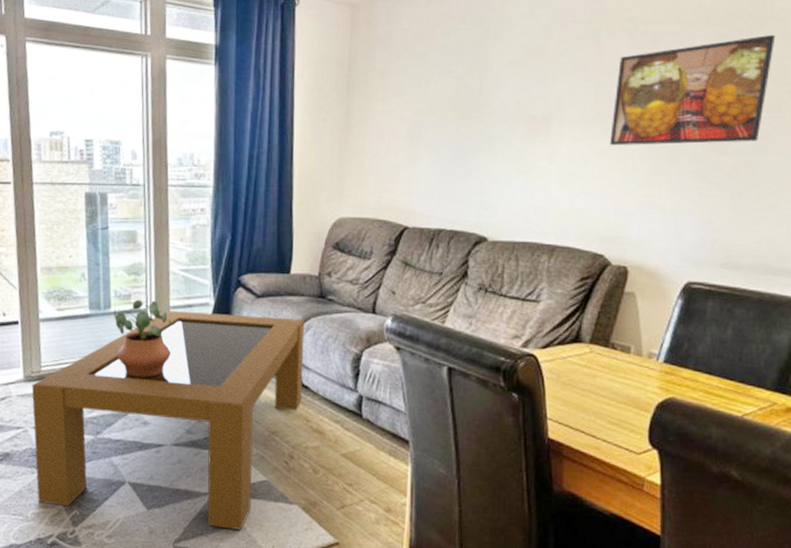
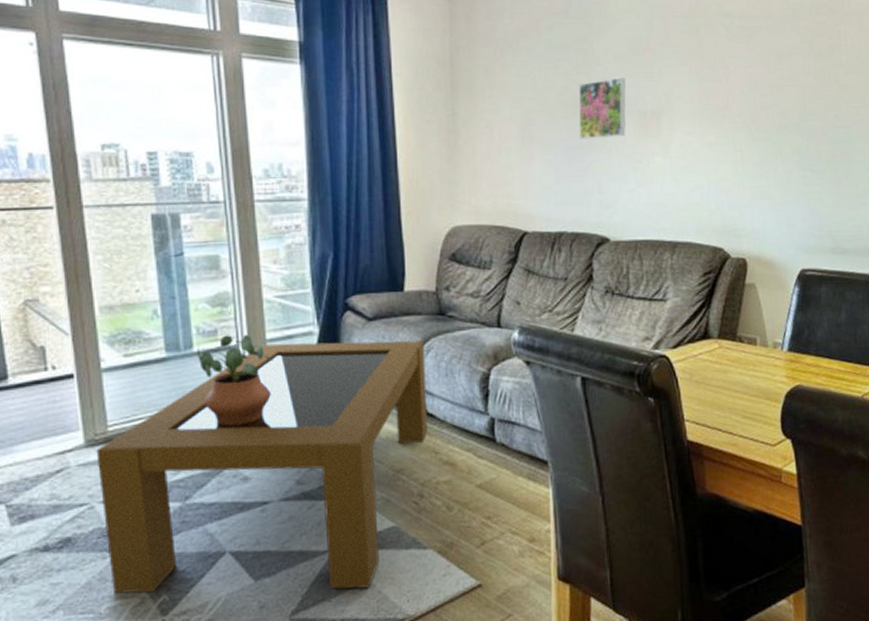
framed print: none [466,82,517,142] -> present [578,77,626,139]
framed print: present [609,34,776,146] -> none [717,28,855,139]

